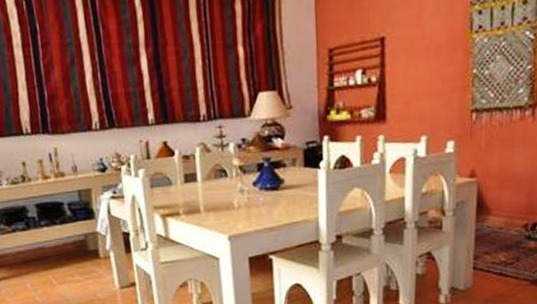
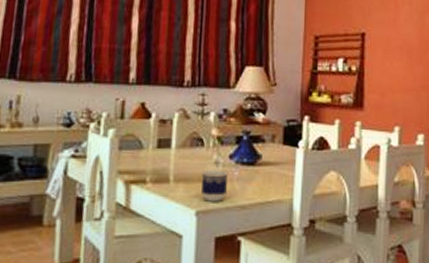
cup: none [228,197,254,227] -> present [201,169,229,202]

